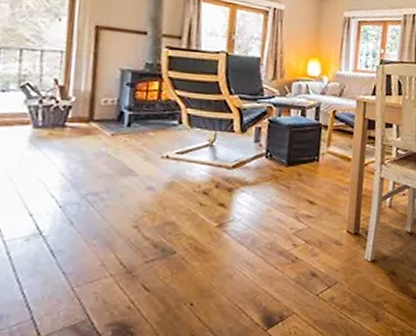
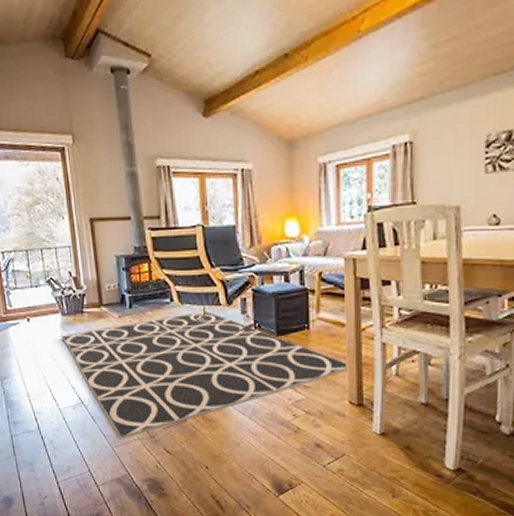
rug: none [26,135,351,276] -> present [61,310,349,439]

